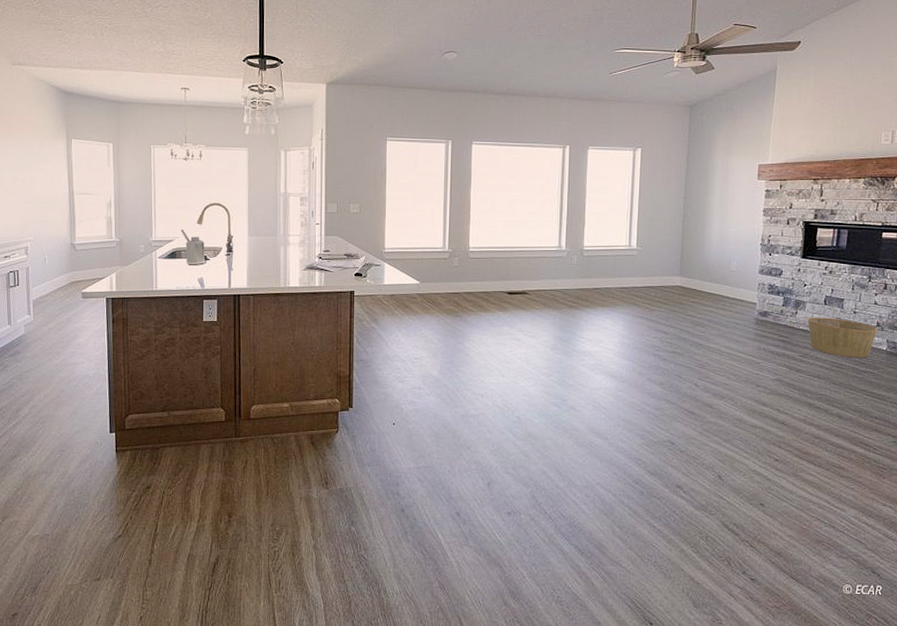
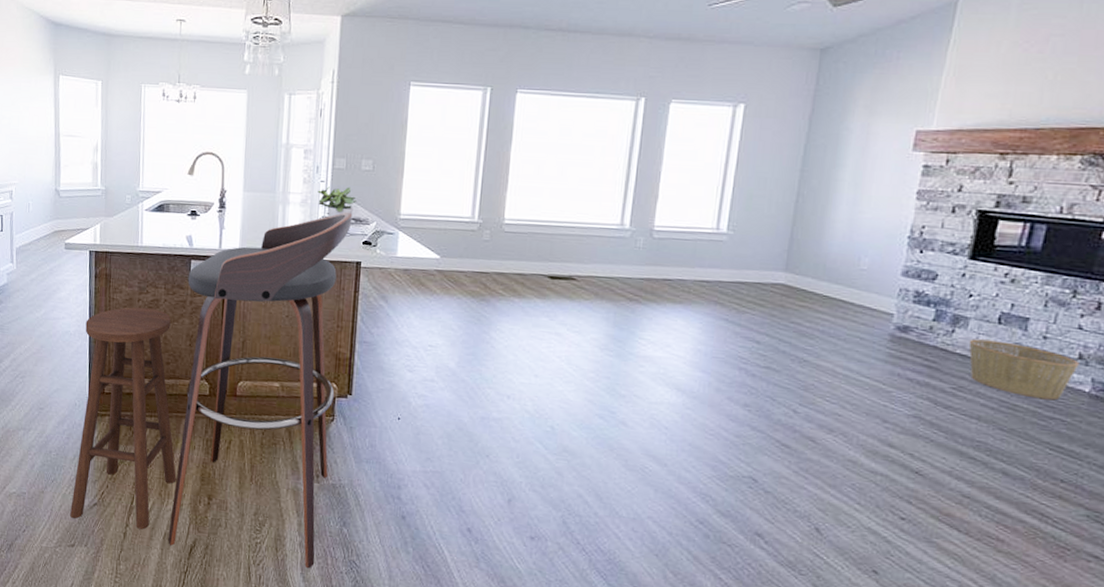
bar stool: none [95,346,198,554] -> present [70,307,177,530]
soap dispenser: present [180,229,206,266] -> none [170,180,195,221]
bar stool: none [192,249,345,568] -> present [168,212,353,569]
potted plant: none [314,227,347,254] -> present [317,187,356,217]

